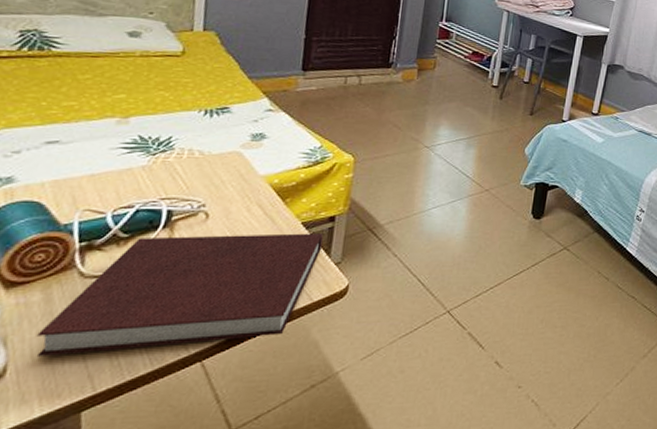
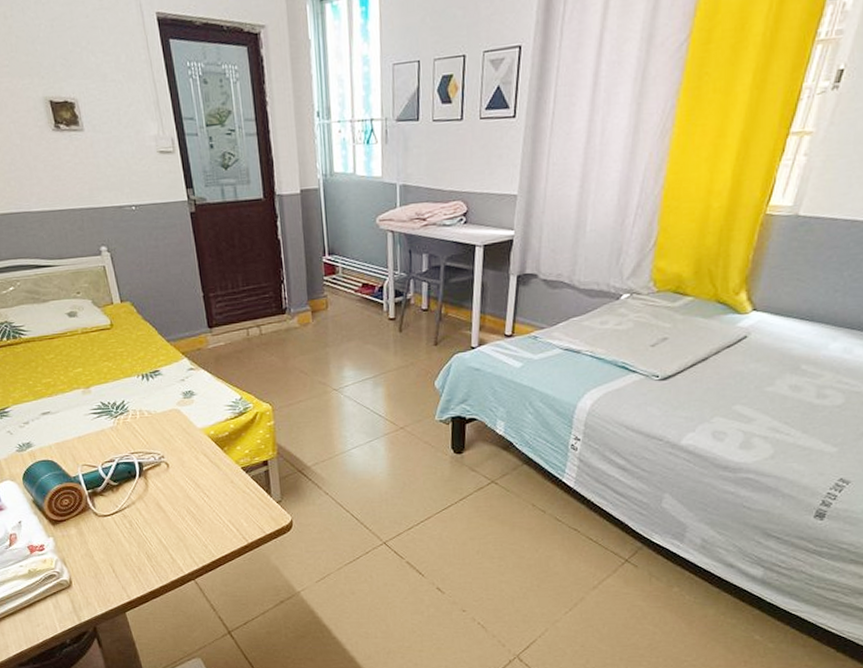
notebook: present [36,233,323,357] -> none [81,476,263,573]

